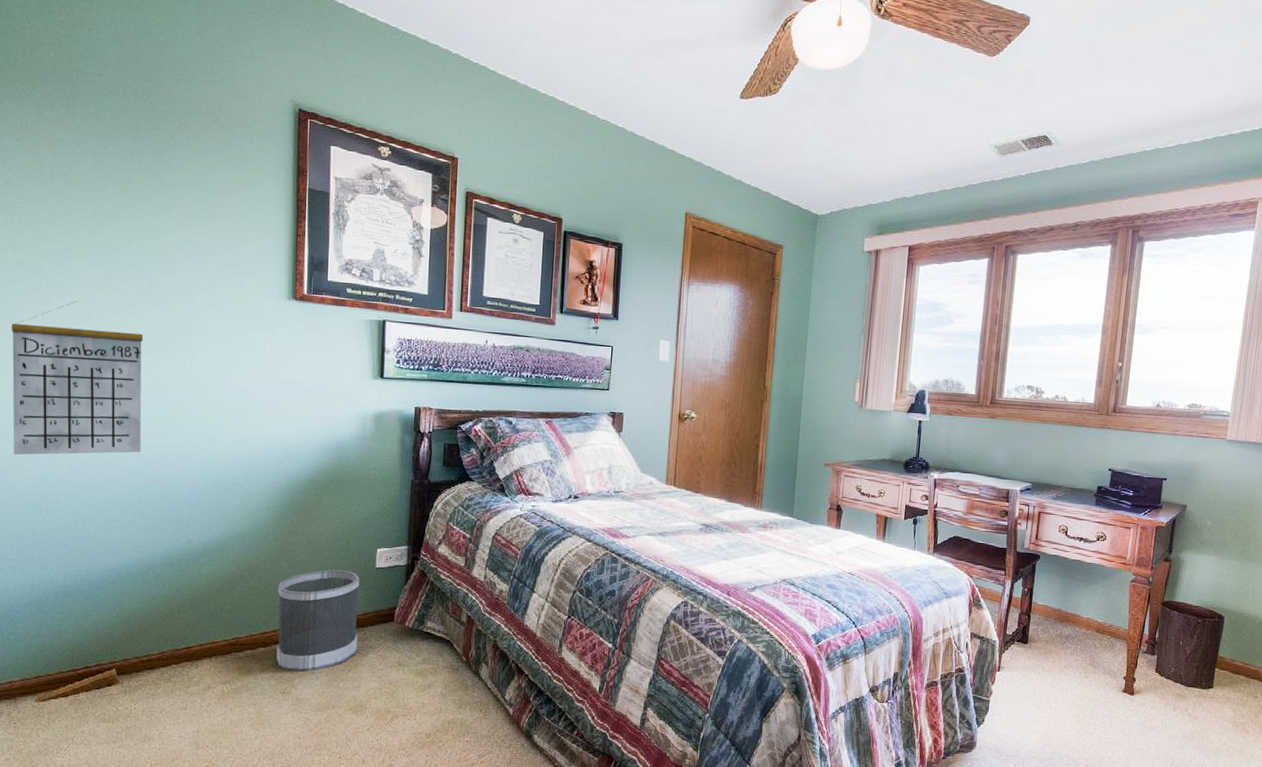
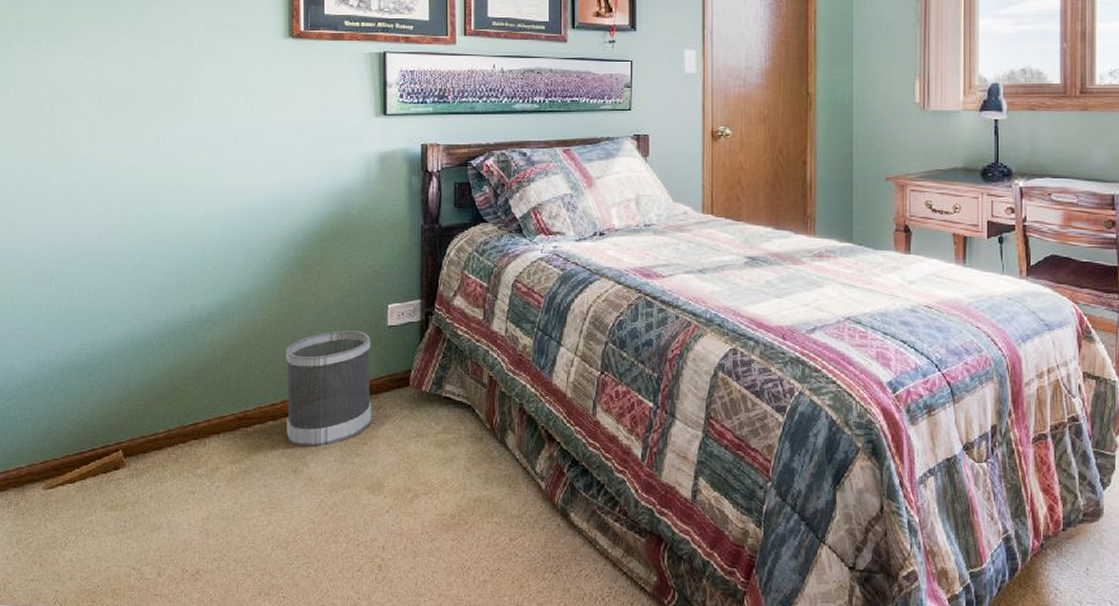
calendar: present [11,301,144,455] -> none [14,57,142,224]

